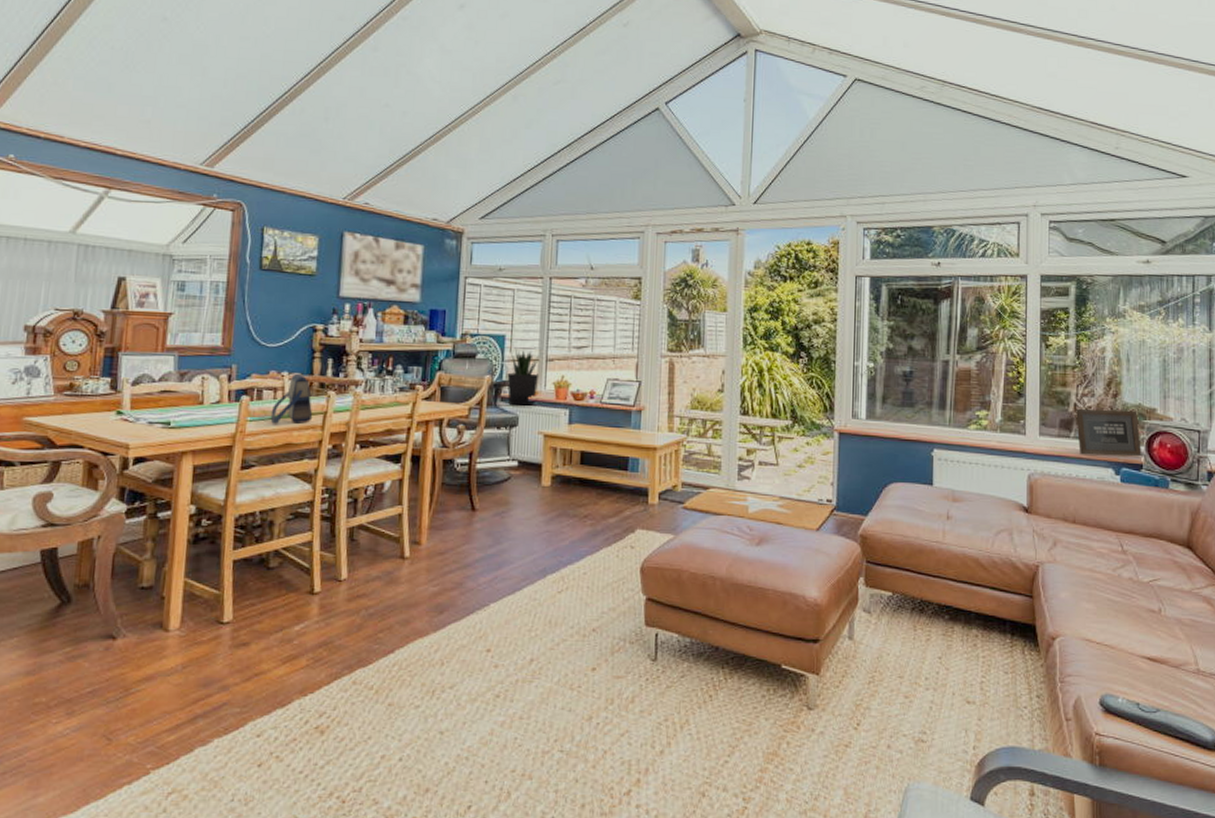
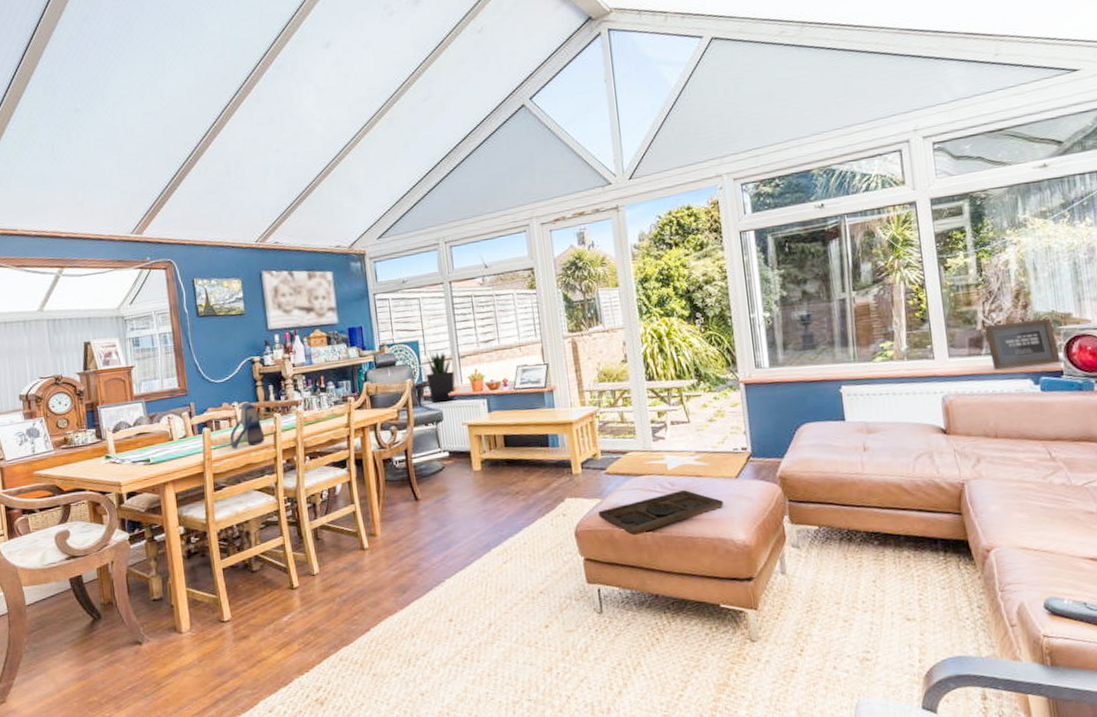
decorative tray: none [669,537,801,580] -> present [598,490,724,536]

